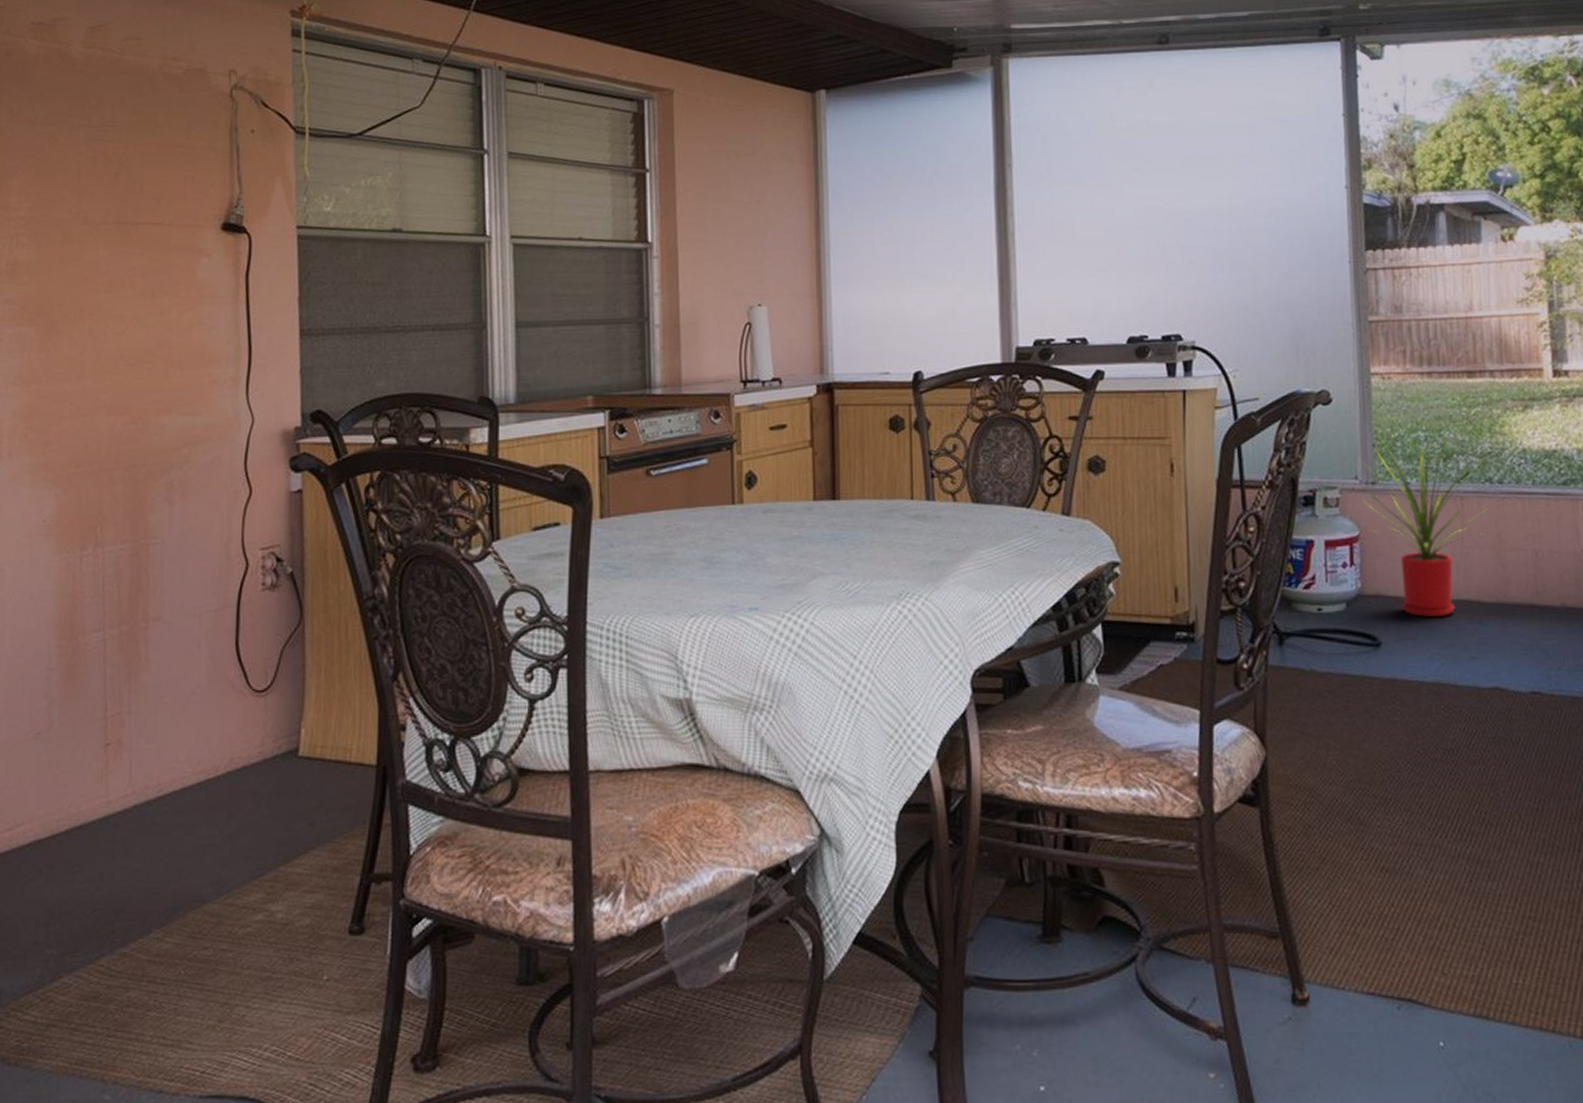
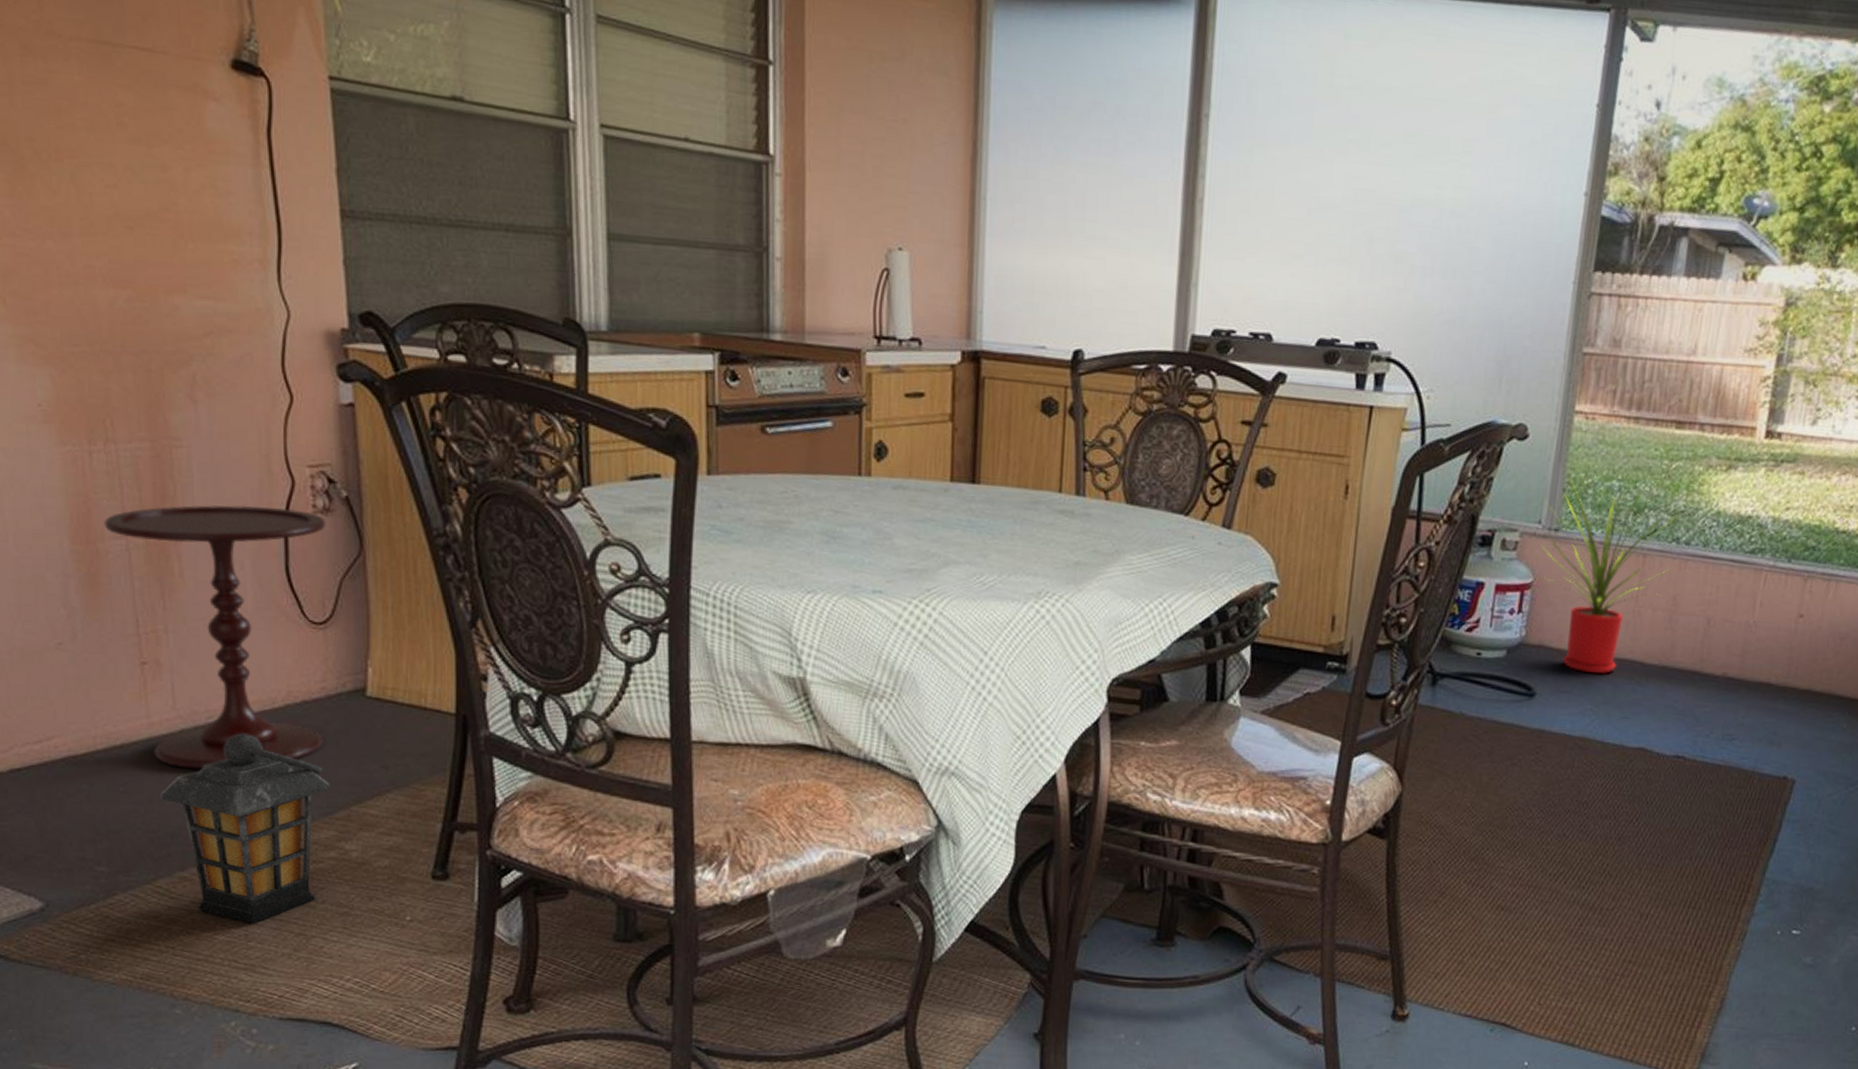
side table: none [86,589,273,843] -> present [104,505,326,769]
lantern: none [110,803,262,997] -> present [161,733,330,924]

